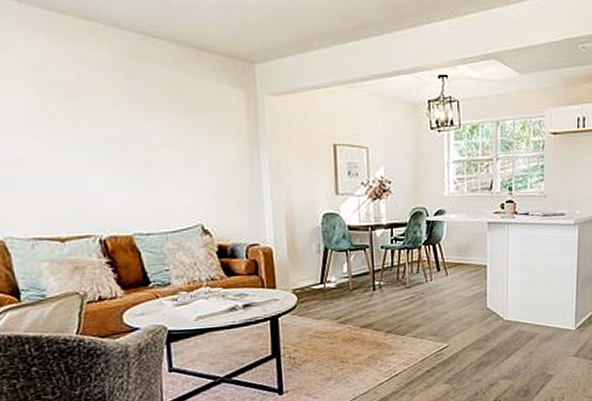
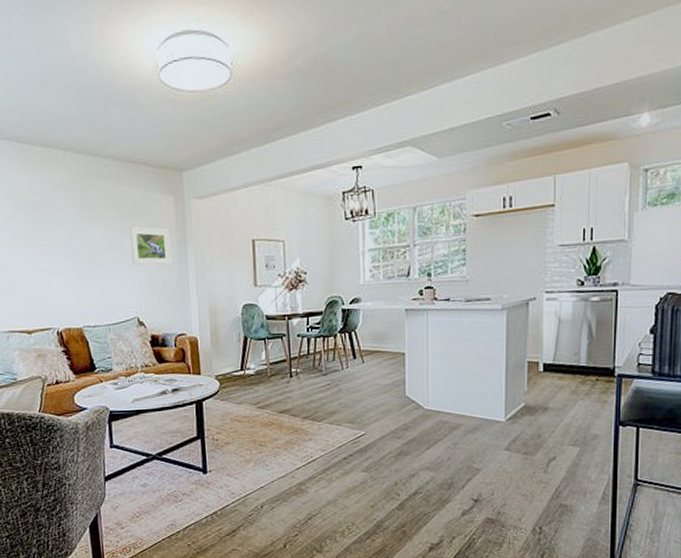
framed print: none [191,122,242,168] -> present [130,226,172,266]

